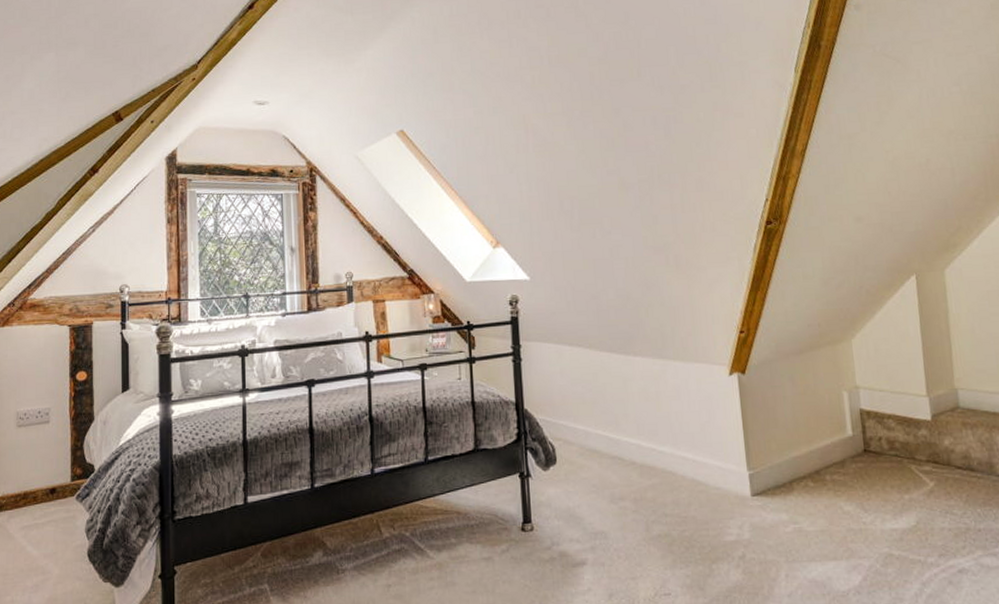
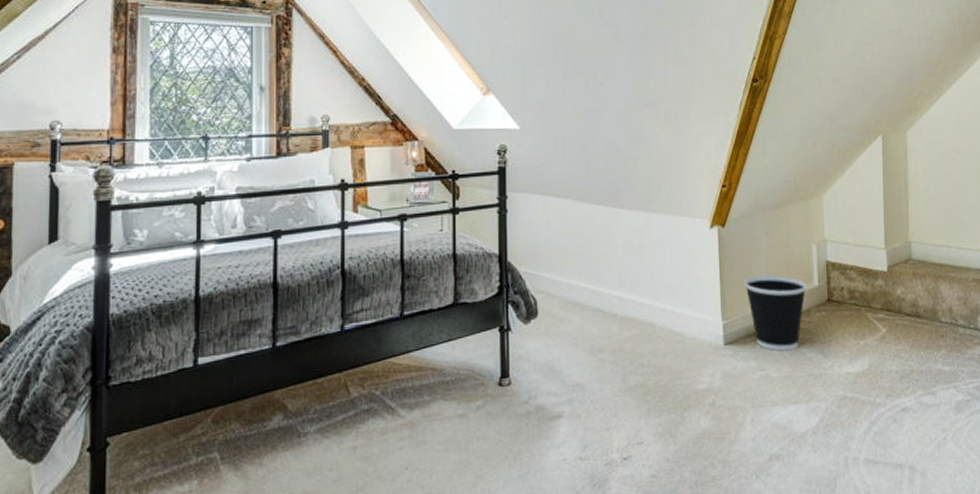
wastebasket: none [769,424,840,504] -> present [743,275,807,352]

